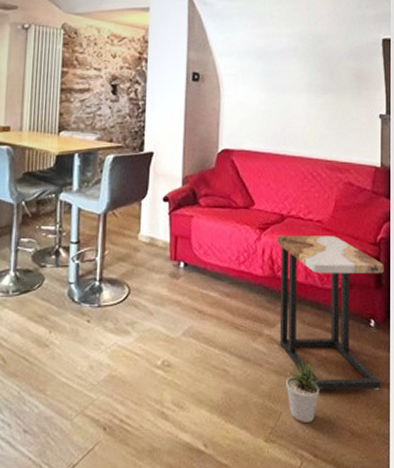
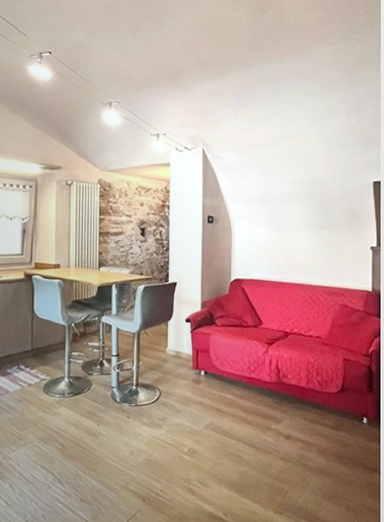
side table: present [277,234,384,391] -> none [282,348,375,474]
potted plant: present [286,359,322,422] -> none [291,449,322,499]

